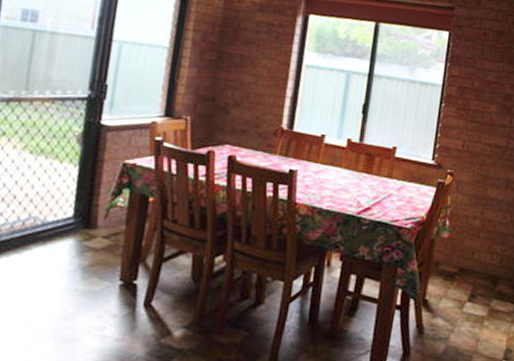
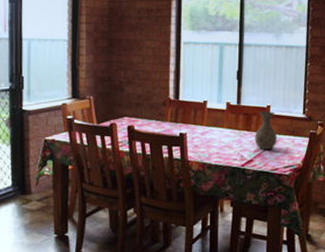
vase: none [375,152,401,197] -> present [254,111,277,149]

